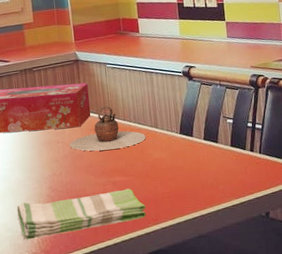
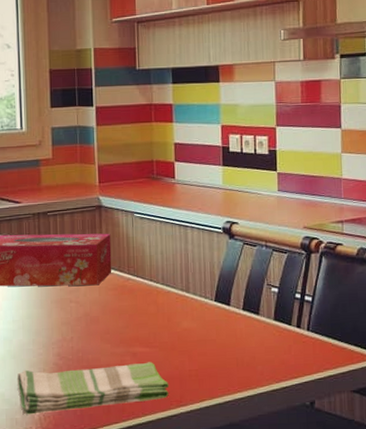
teapot: present [70,106,146,151] -> none [84,263,175,315]

